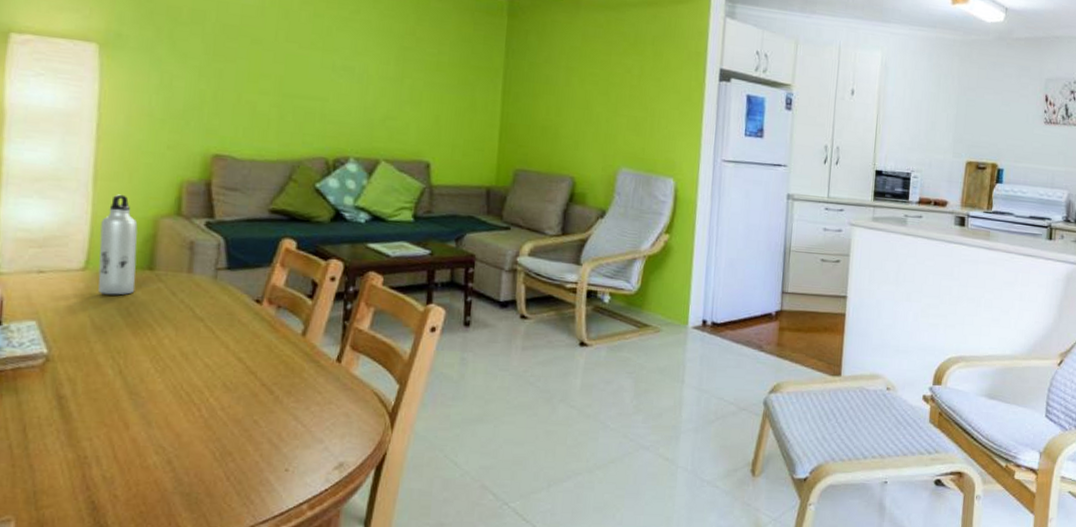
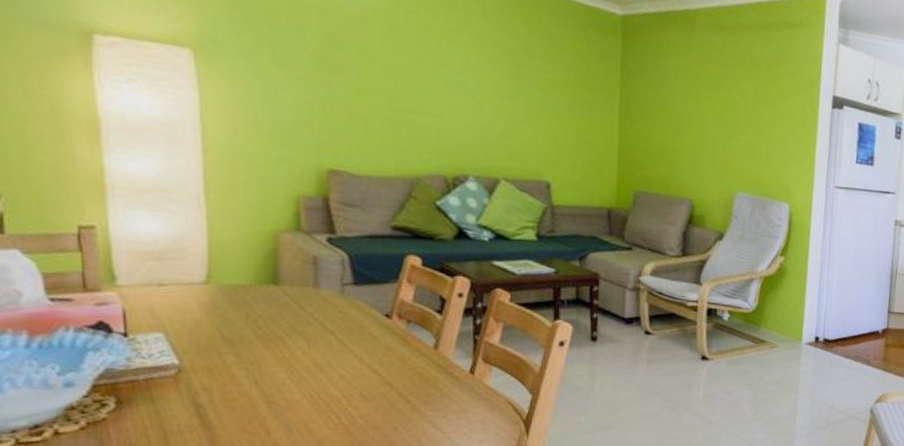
water bottle: present [98,194,138,295] -> none [218,208,262,309]

